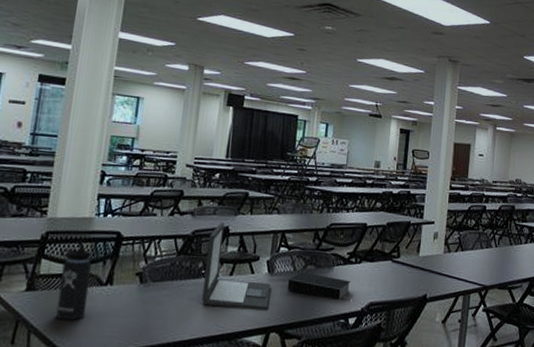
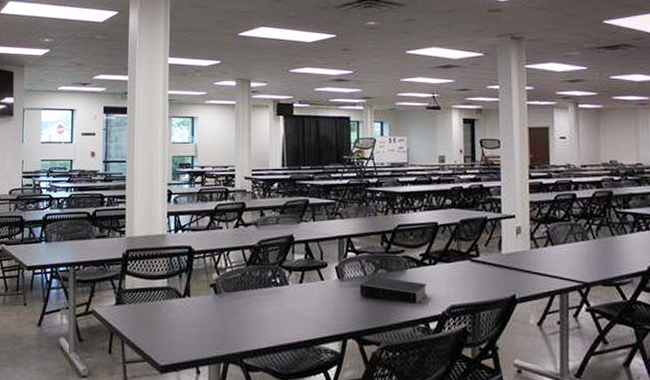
thermos bottle: present [55,239,92,321] -> none [140,255,170,332]
laptop: present [202,223,271,311] -> none [275,231,342,317]

